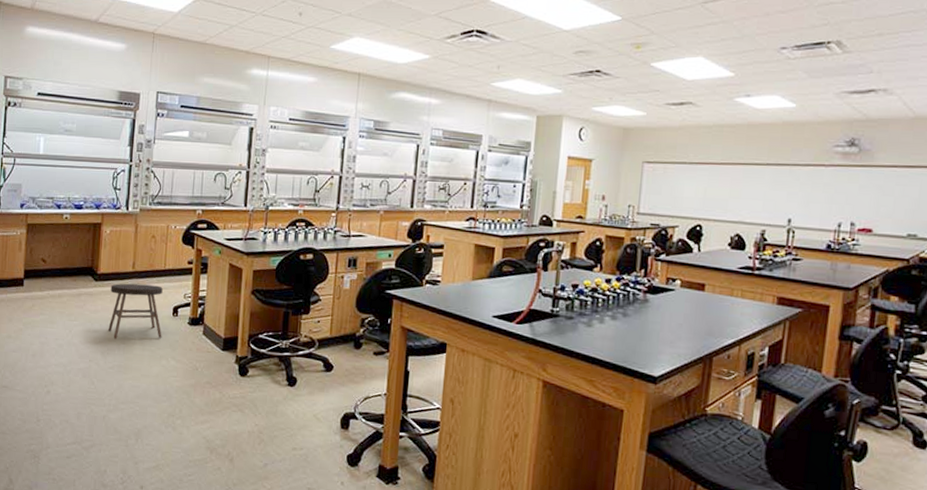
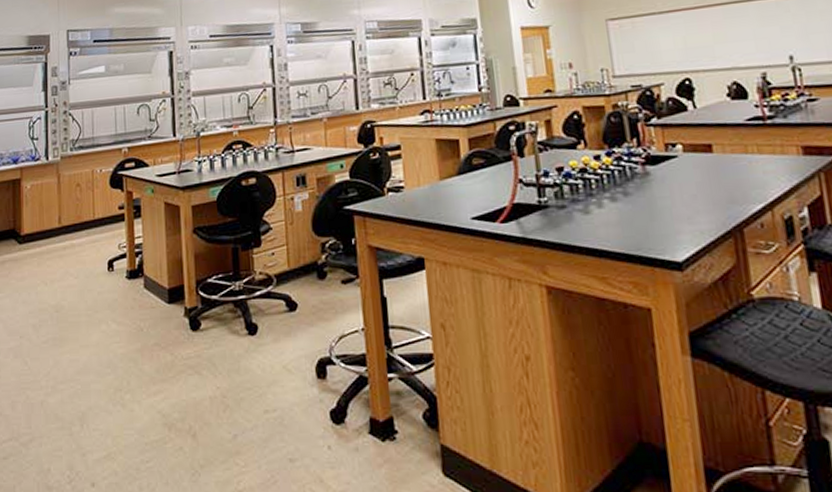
stool: present [108,283,163,339] -> none [37,239,99,308]

